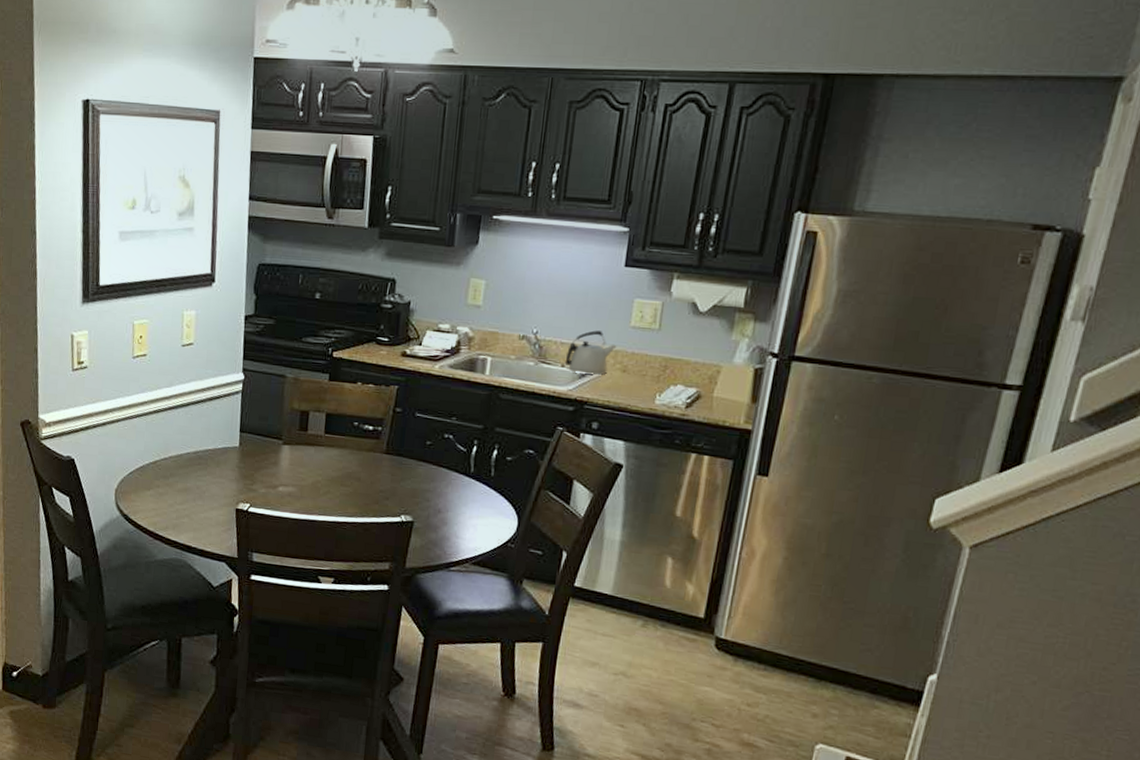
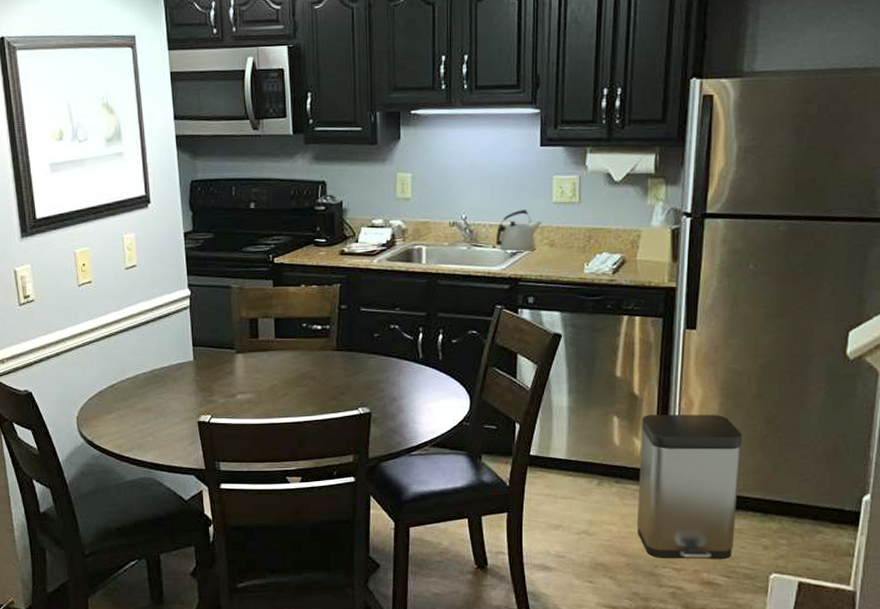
pedal bin: none [678,560,804,721] -> present [636,414,742,558]

